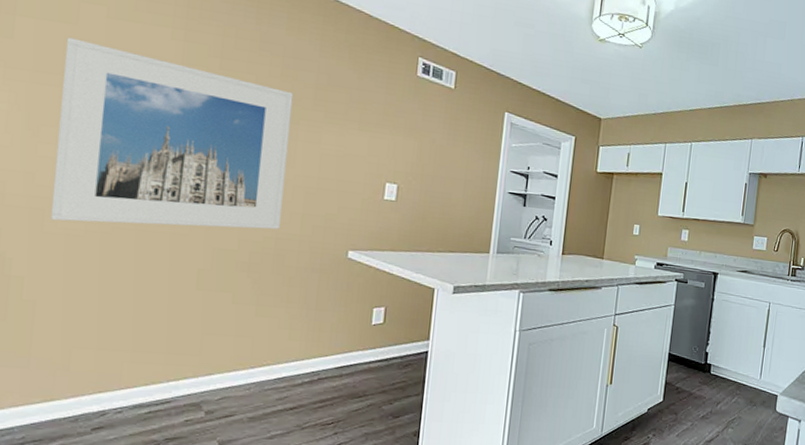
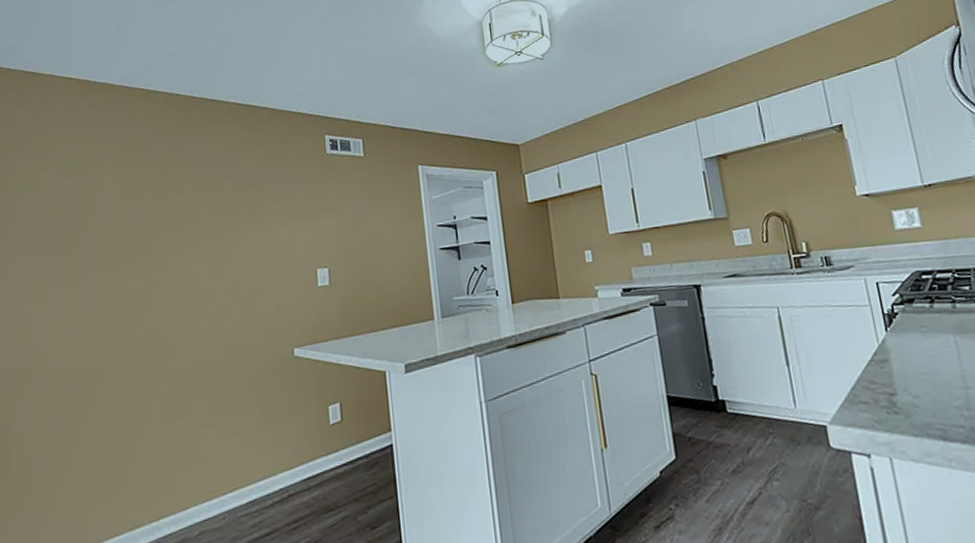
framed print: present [50,37,294,230] -> none [33,201,227,377]

